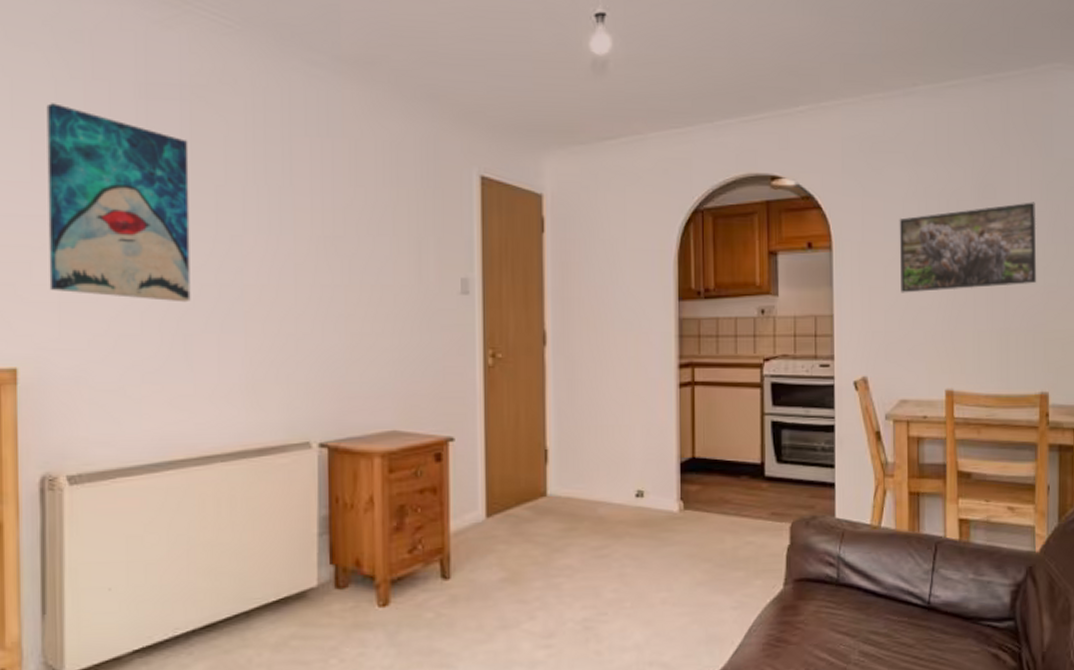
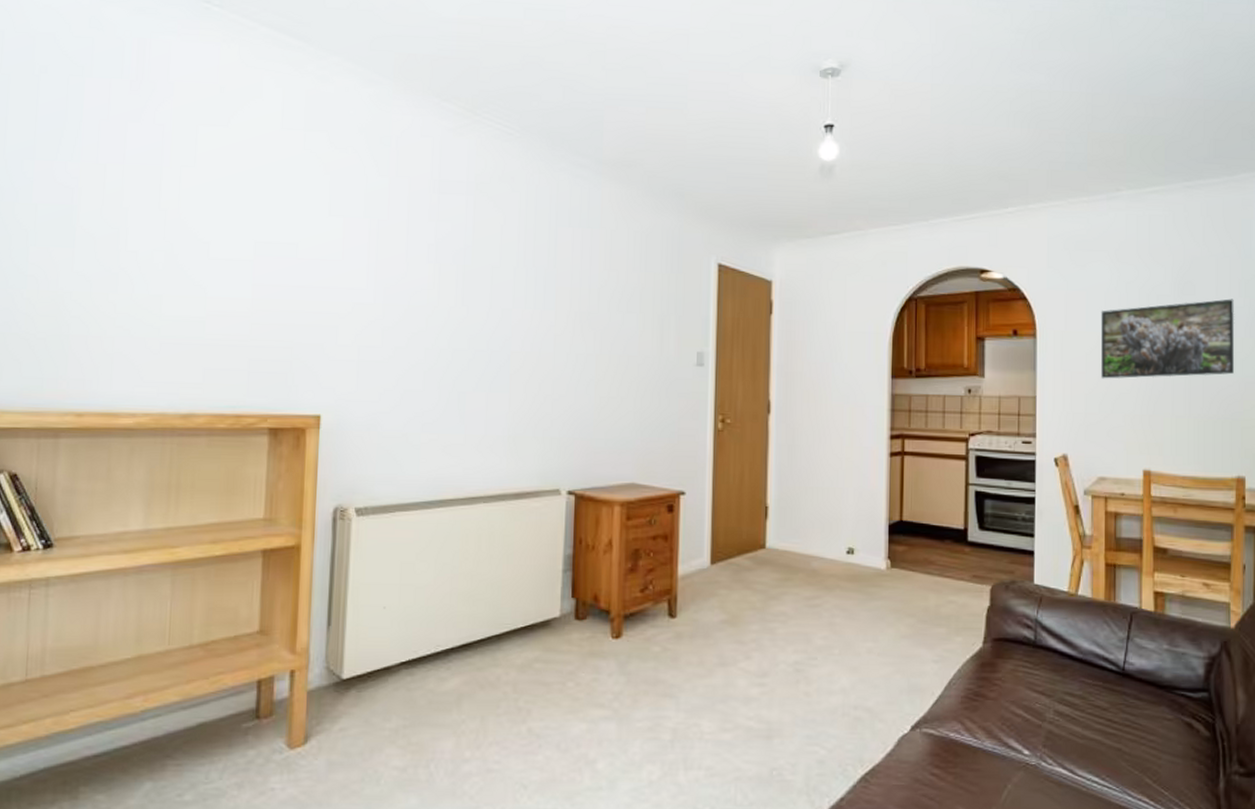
wall art: present [46,103,191,303] -> none [351,196,471,365]

